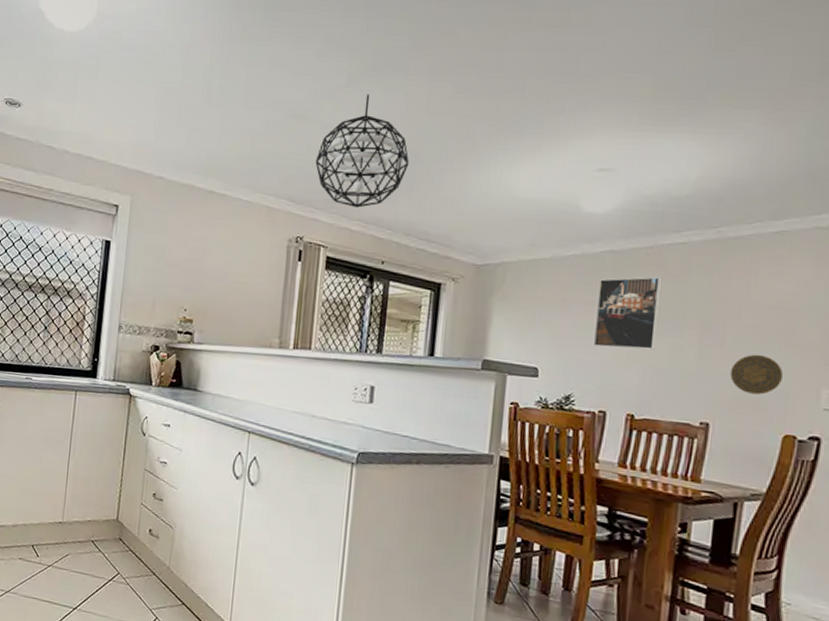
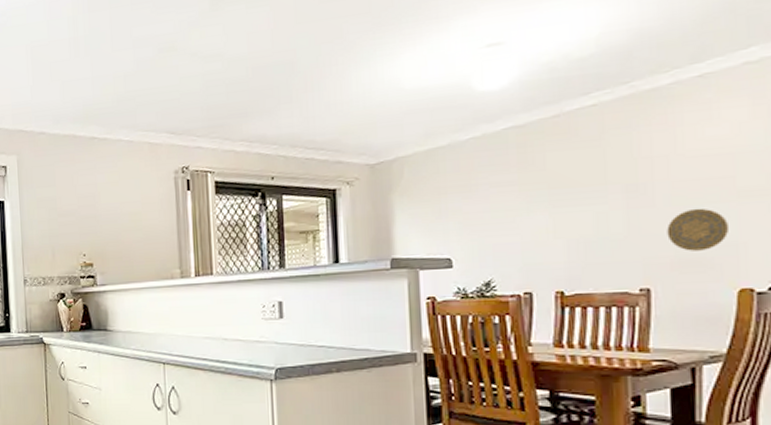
pendant light: present [315,94,410,208] -> none [190,14,285,129]
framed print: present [592,277,663,350] -> none [505,145,577,227]

